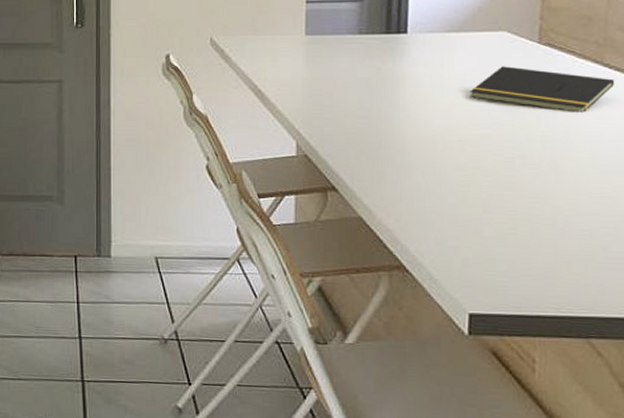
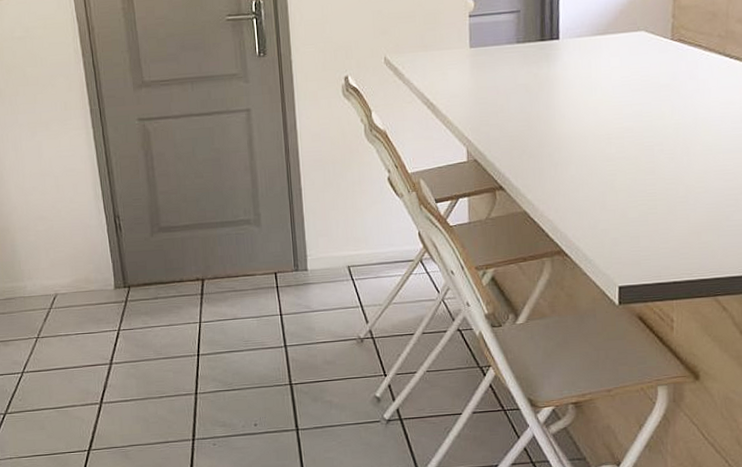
notepad: present [470,66,615,113] -> none [614,63,735,100]

